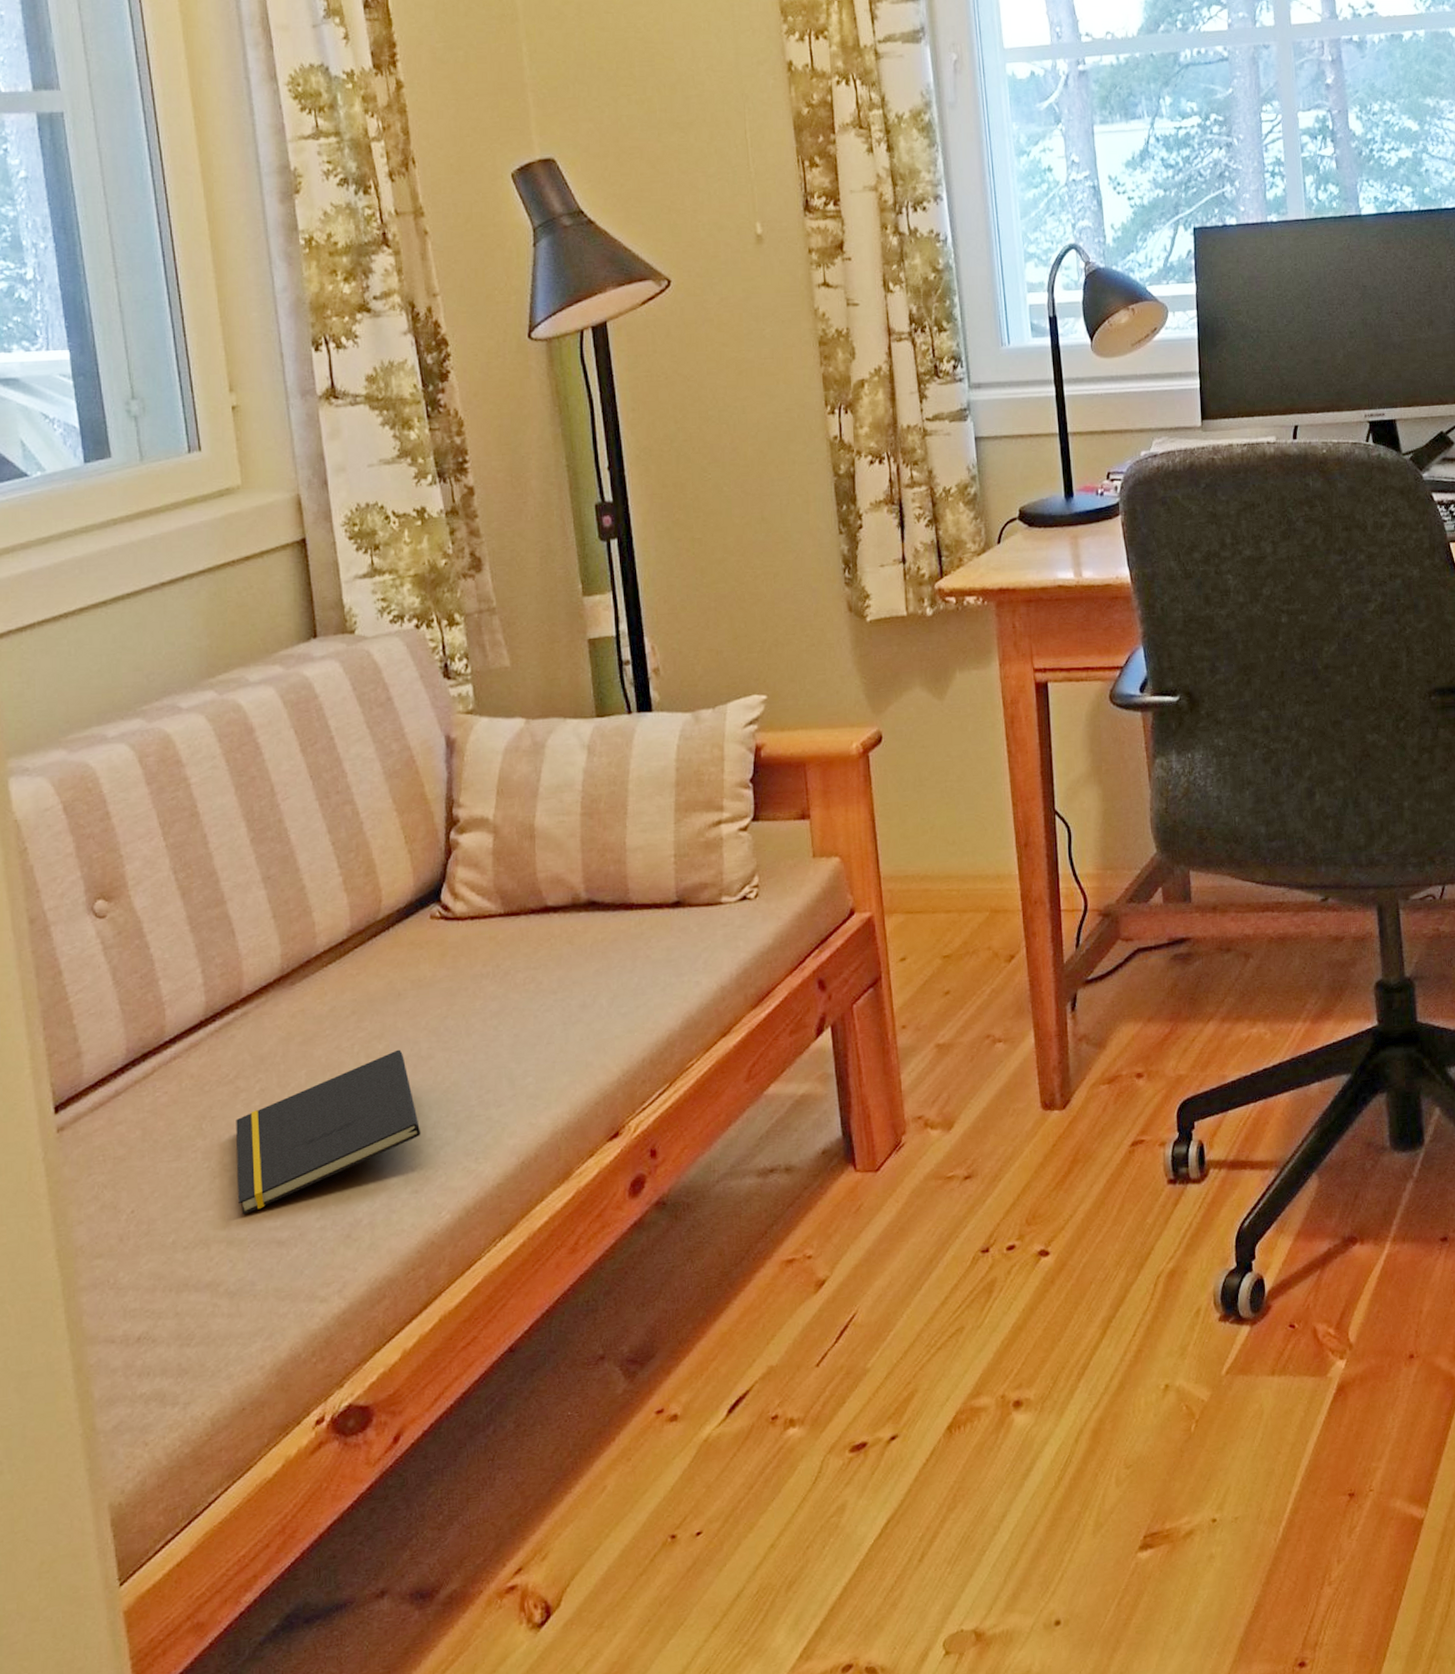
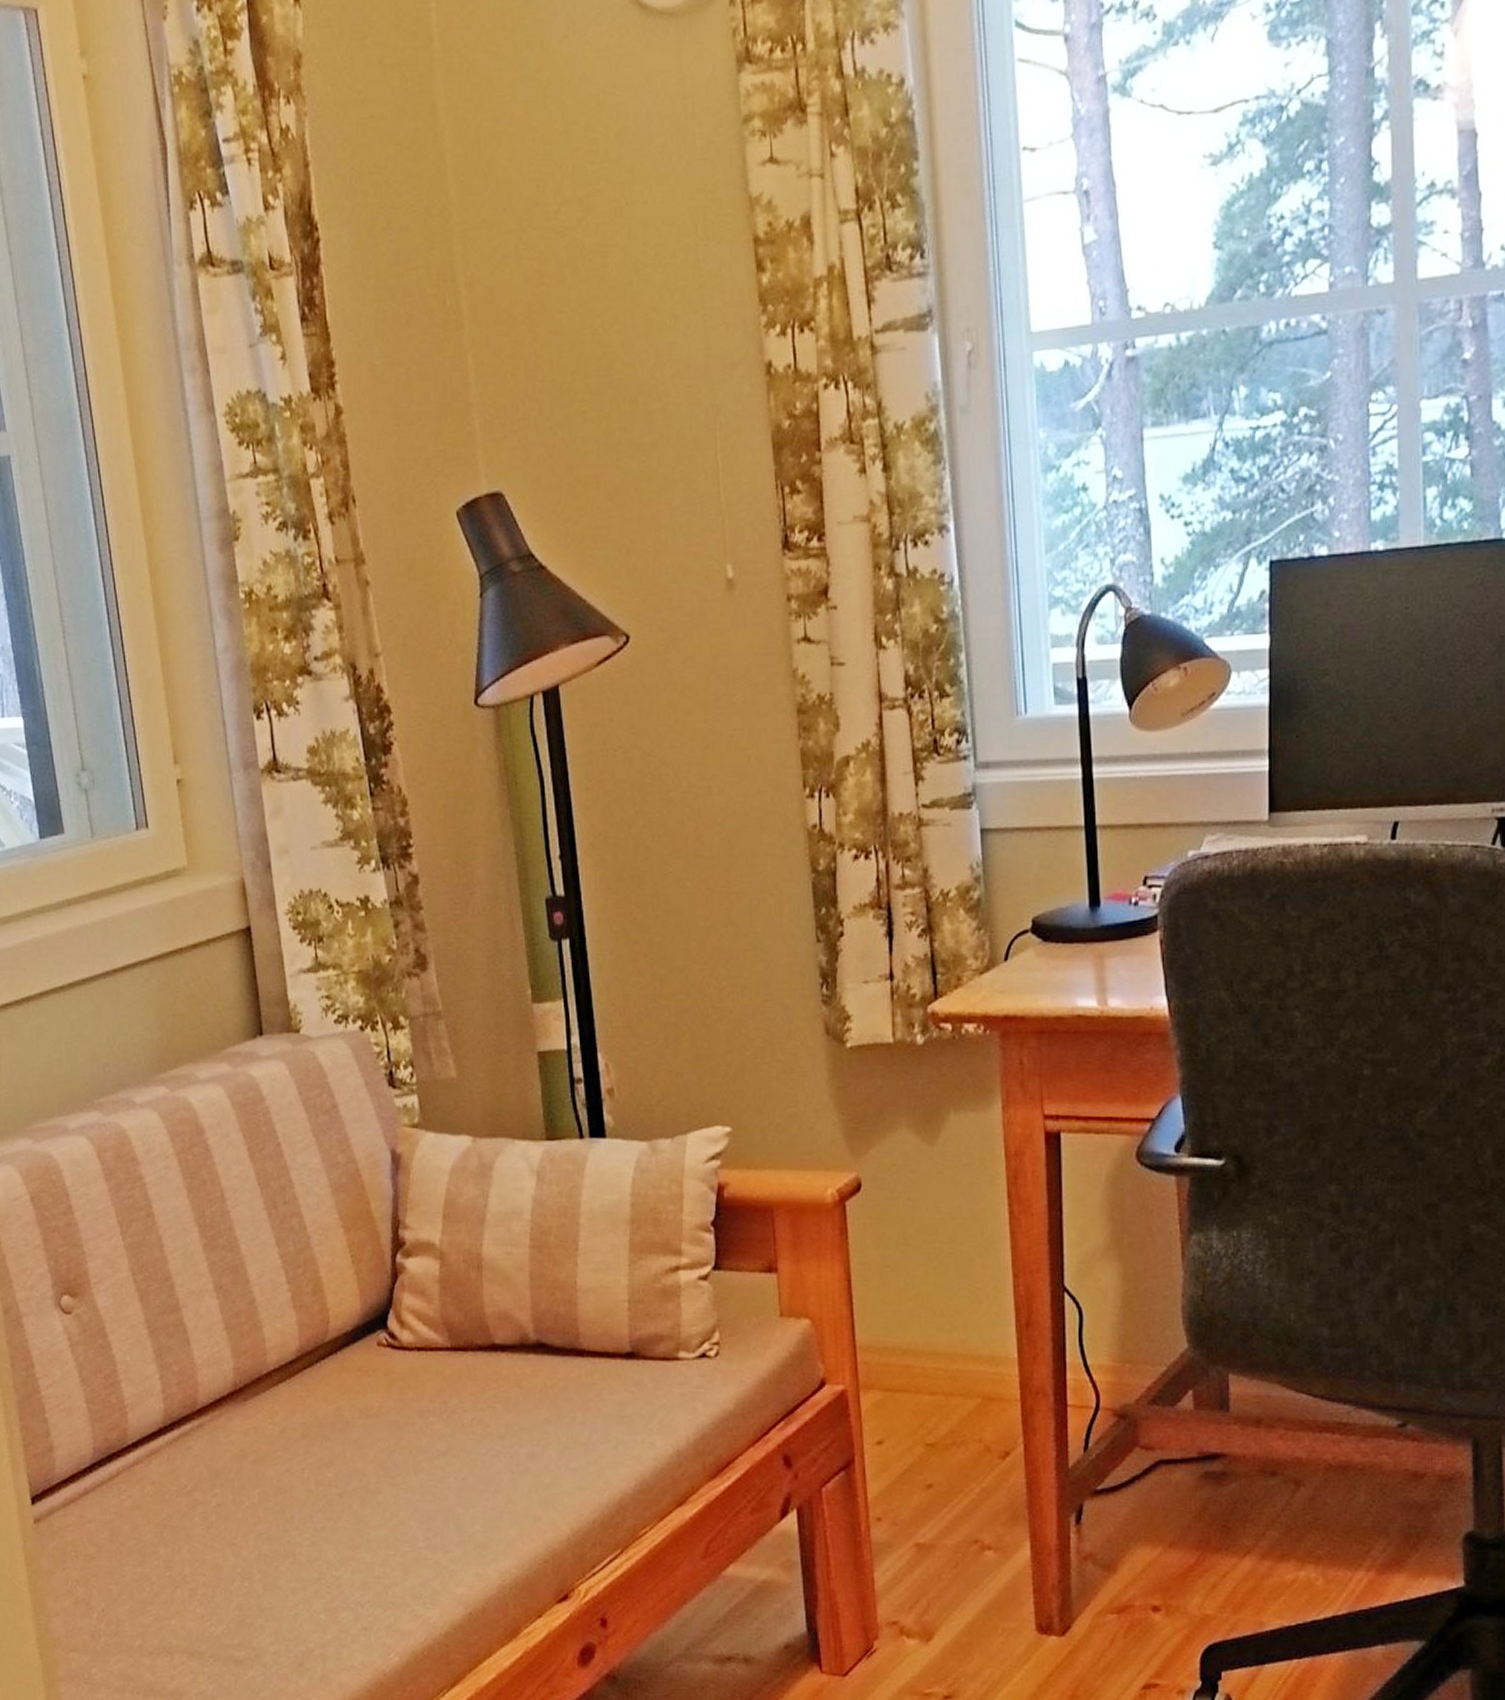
notepad: present [236,1049,421,1215] -> none [194,1480,370,1629]

